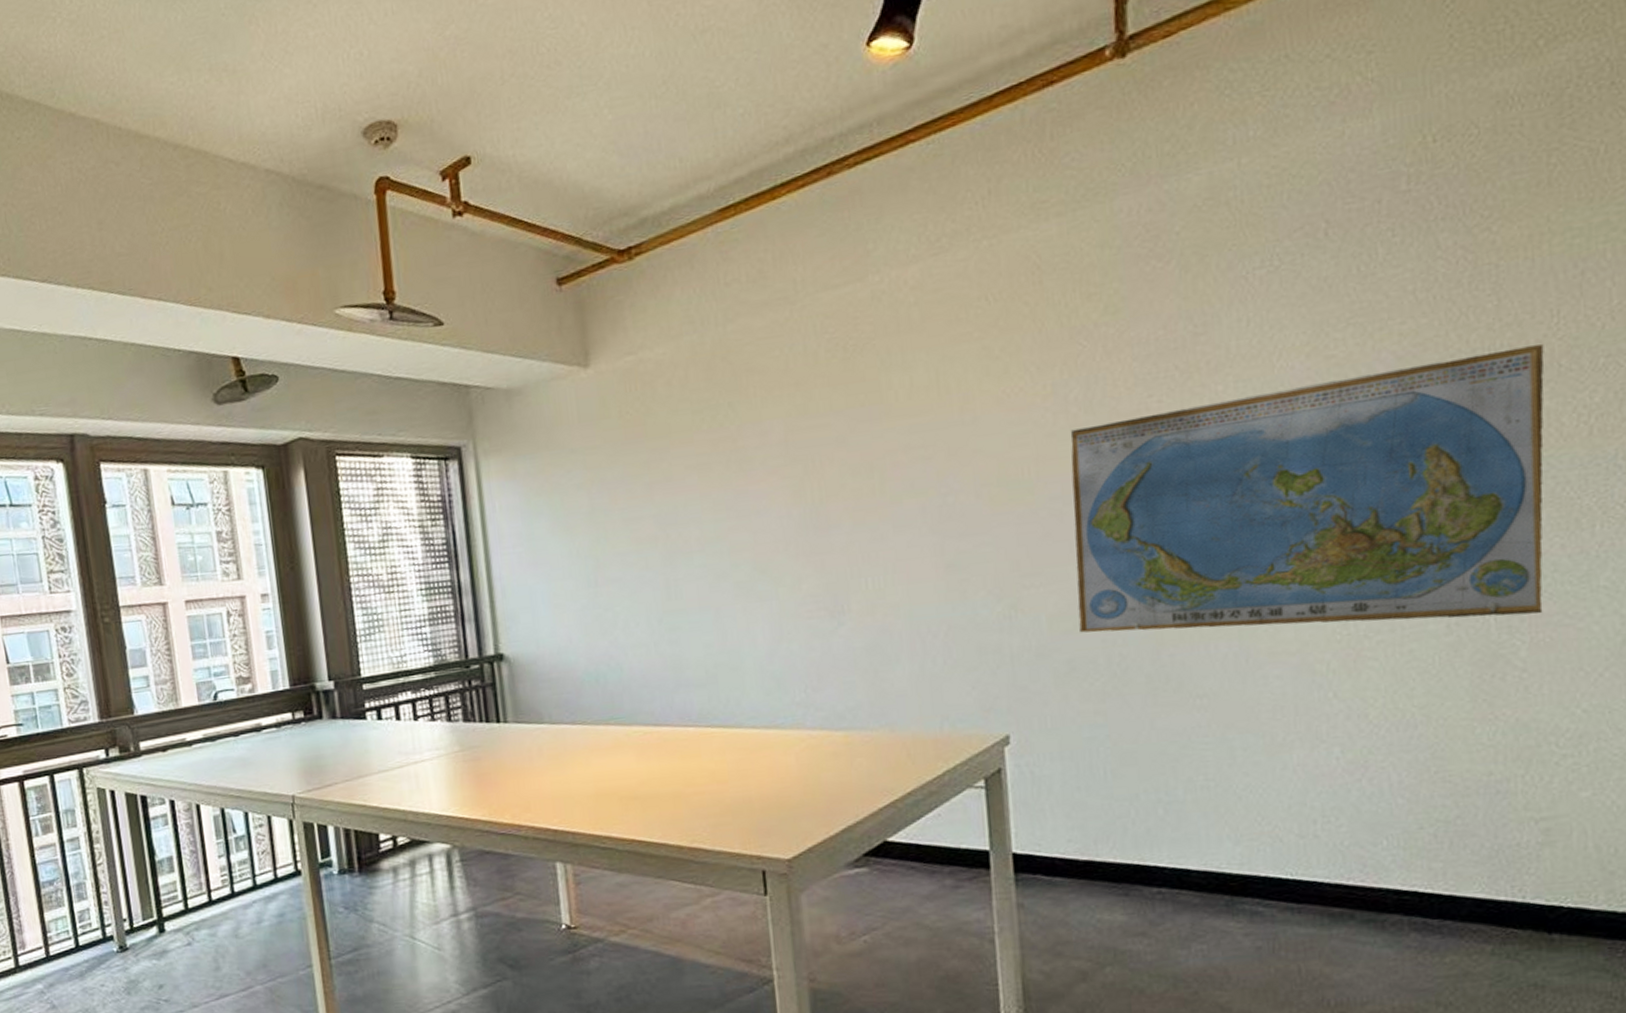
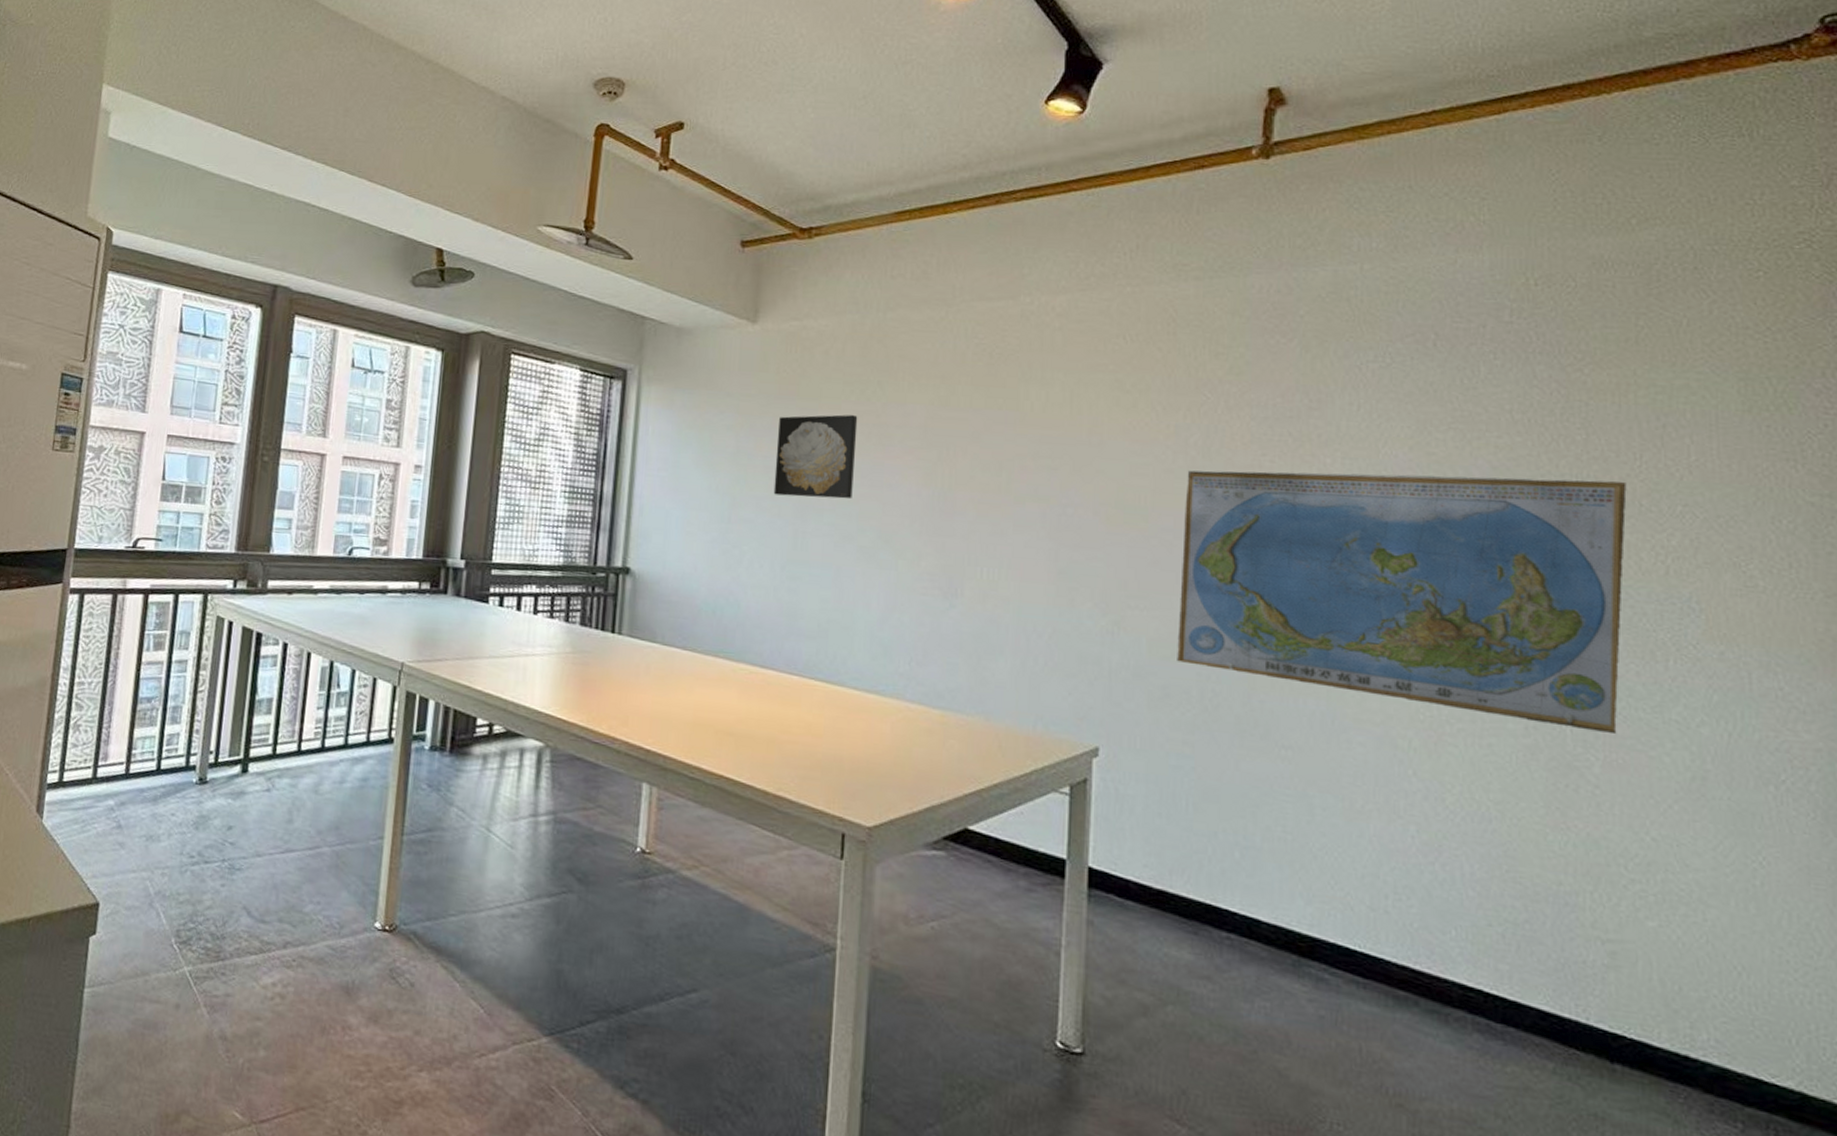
wall art: none [630,445,720,547] -> present [773,414,858,500]

